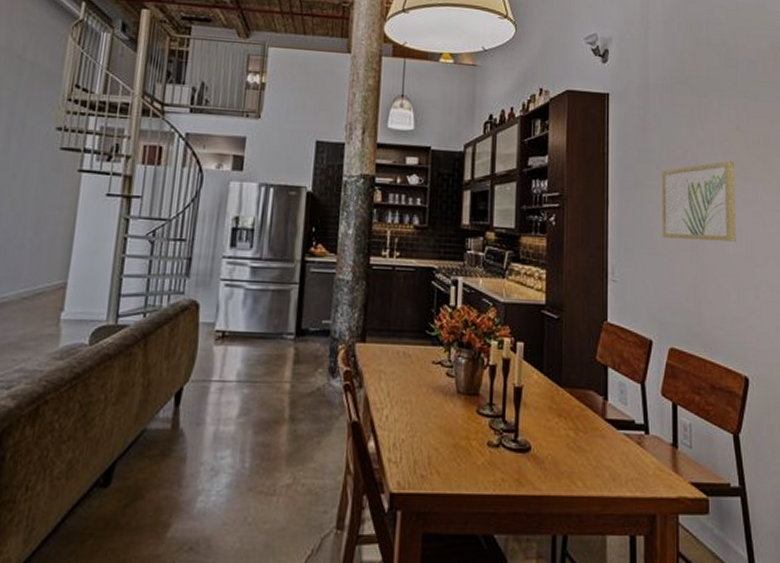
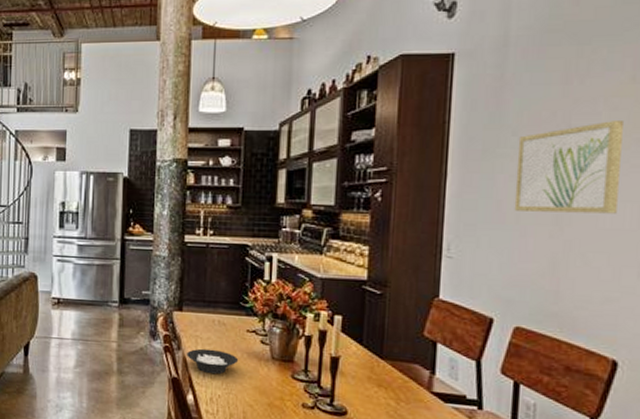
cereal bowl: none [369,385,424,415] -> present [187,348,239,375]

